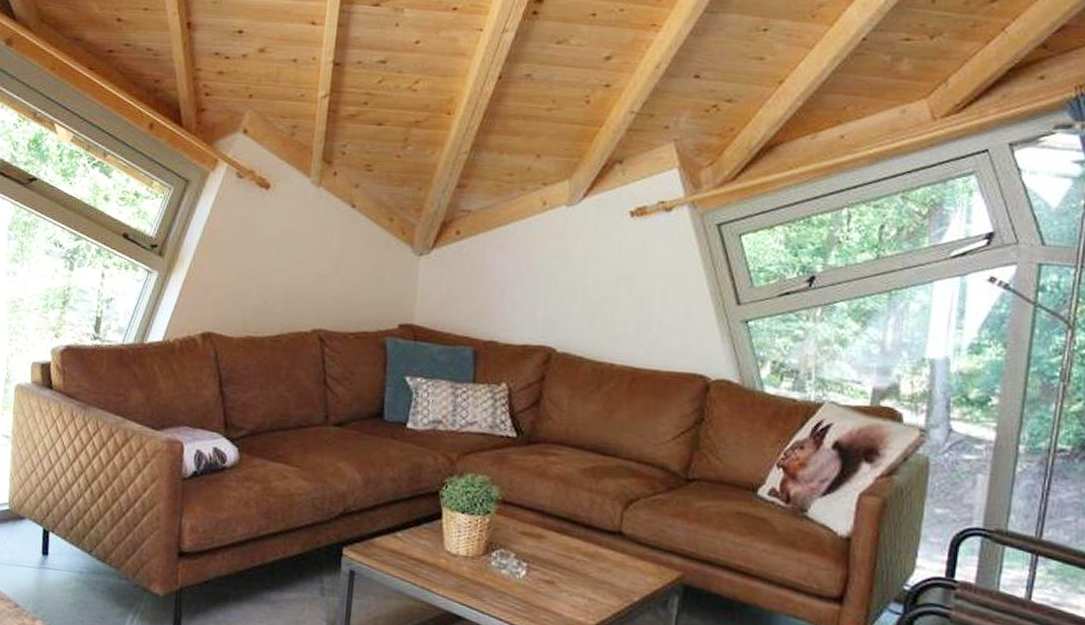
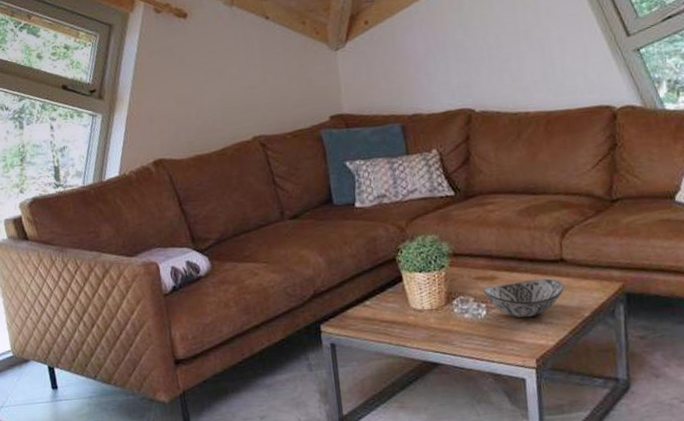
decorative bowl: none [526,545,617,589] -> present [482,278,565,318]

